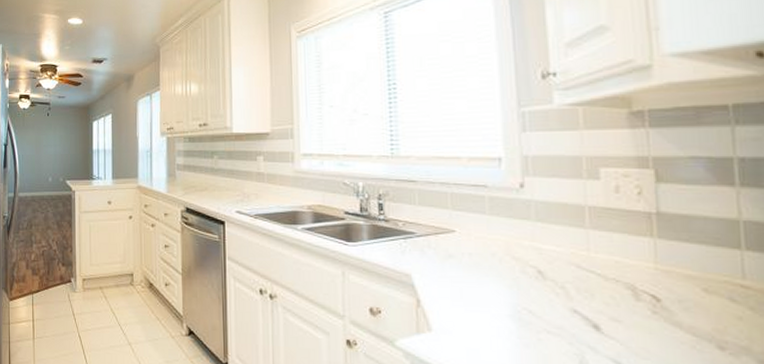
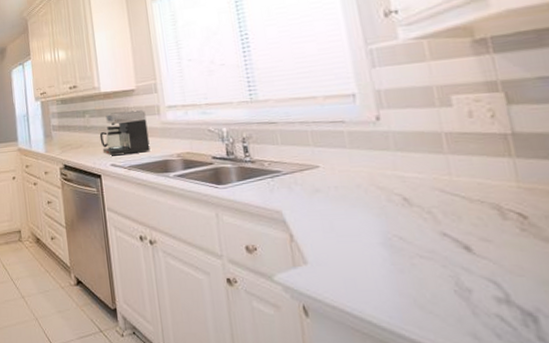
coffee maker: none [227,156,280,203] -> present [99,110,150,156]

